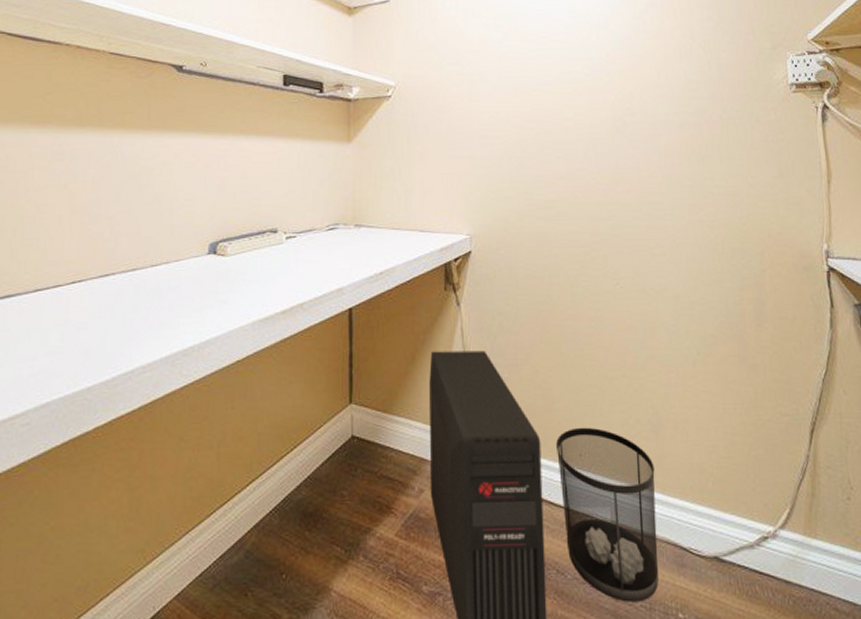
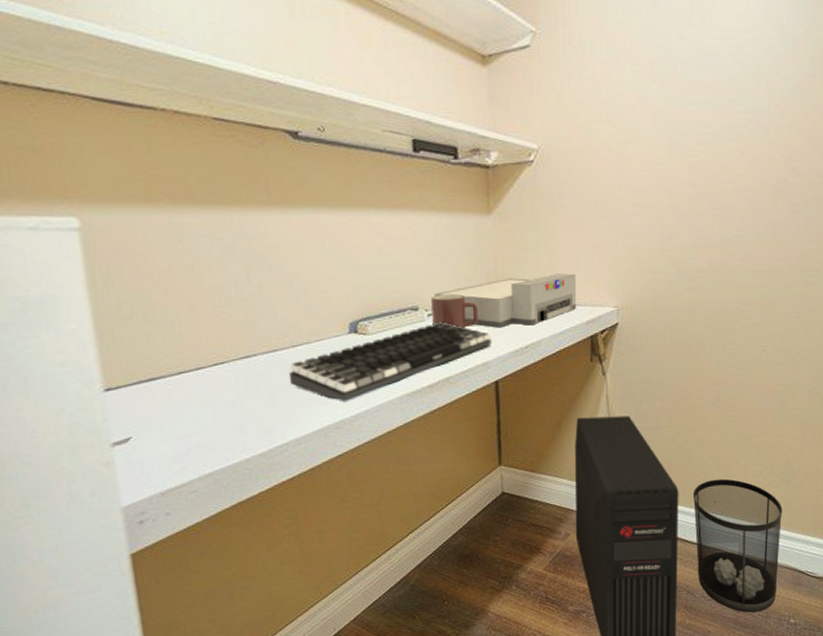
computer keyboard: none [143,245,347,327] -> present [288,322,492,403]
mug: none [290,218,335,252] -> present [431,294,478,328]
architectural model: none [293,200,431,253] -> present [434,273,577,328]

